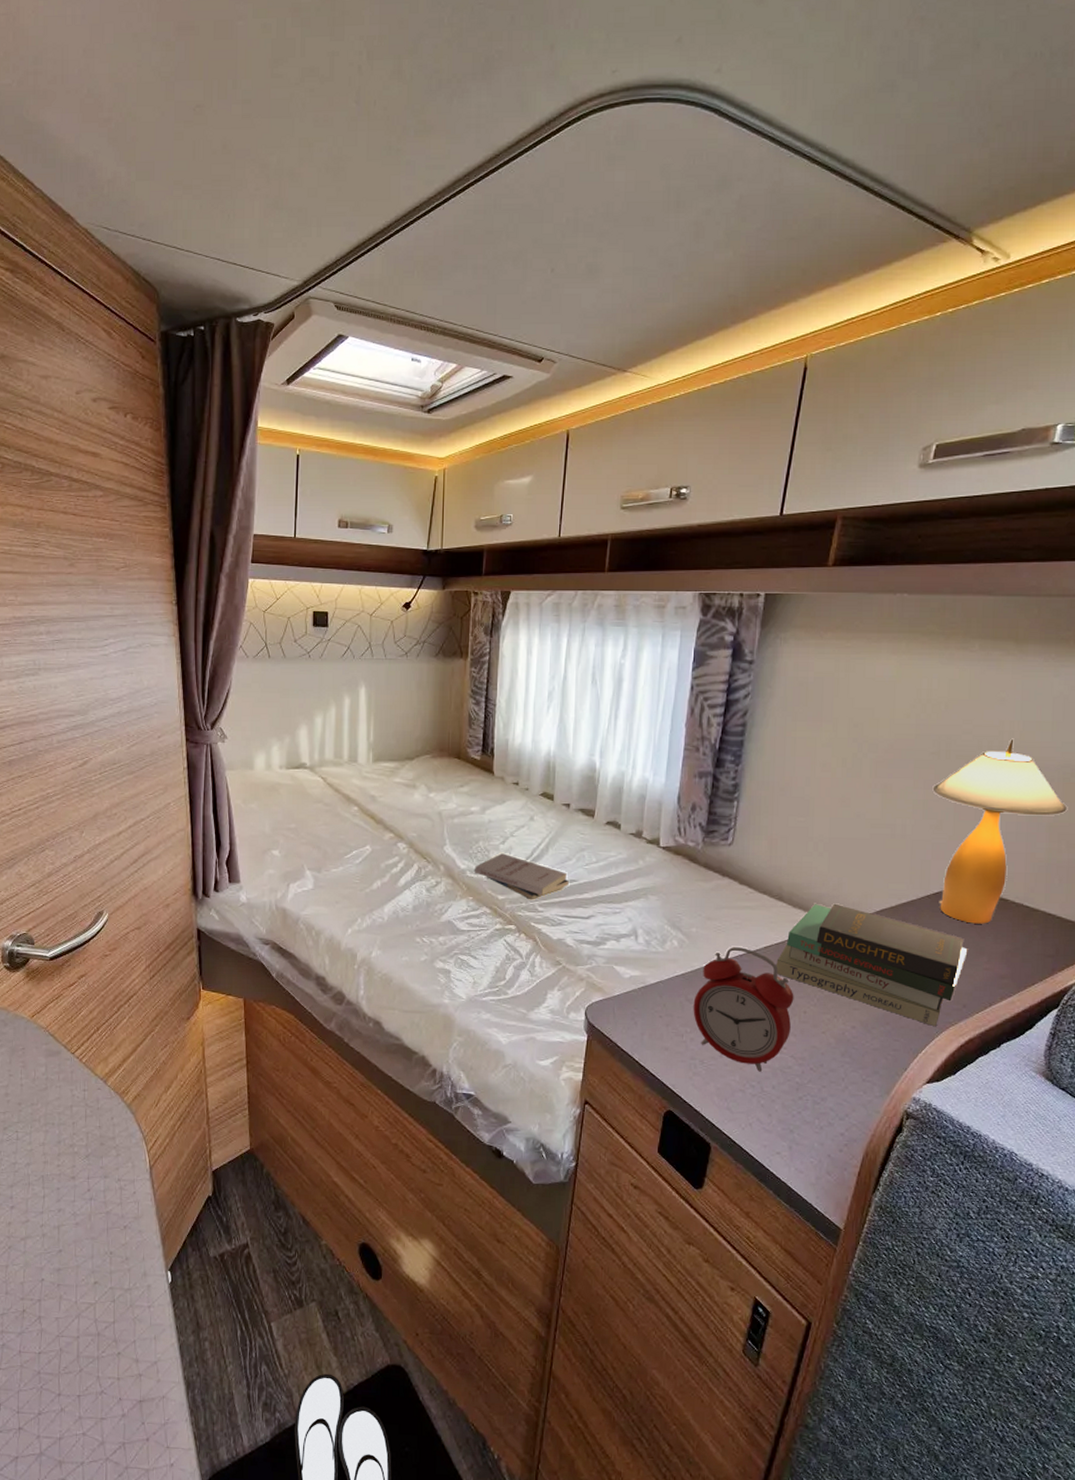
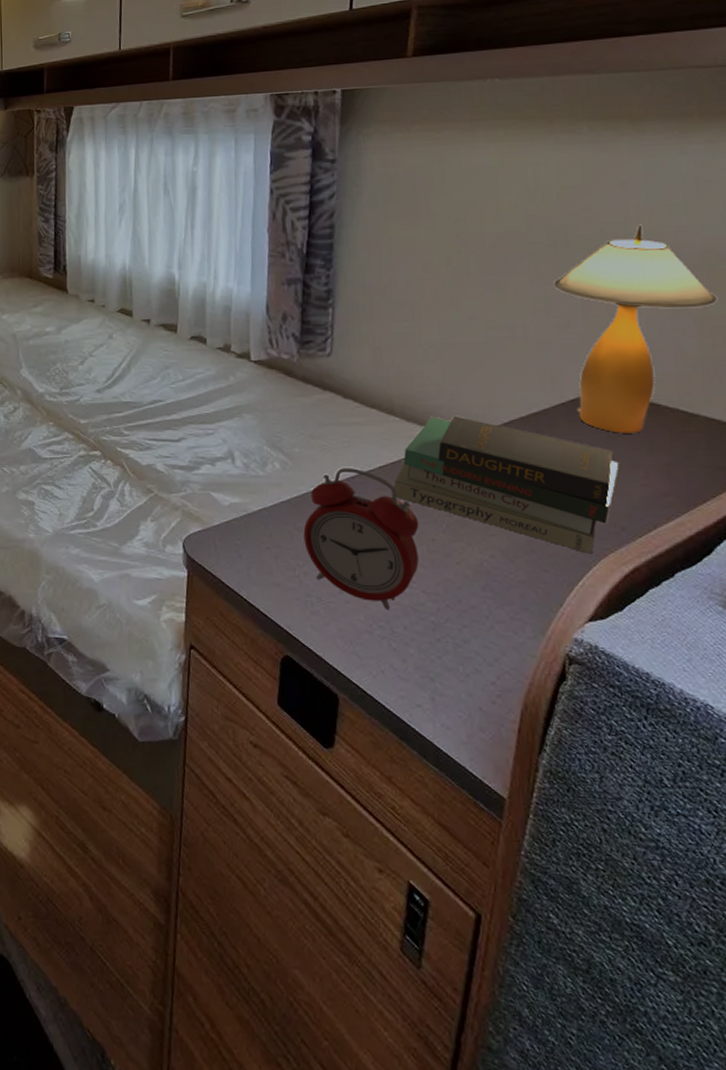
books: present [475,853,569,900] -> none [54,374,155,424]

